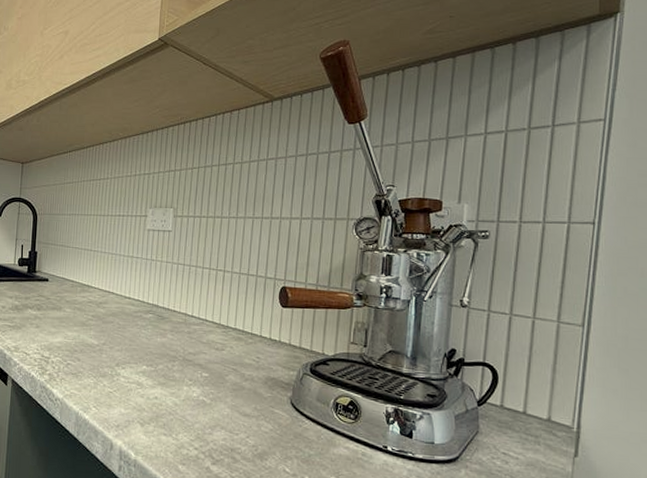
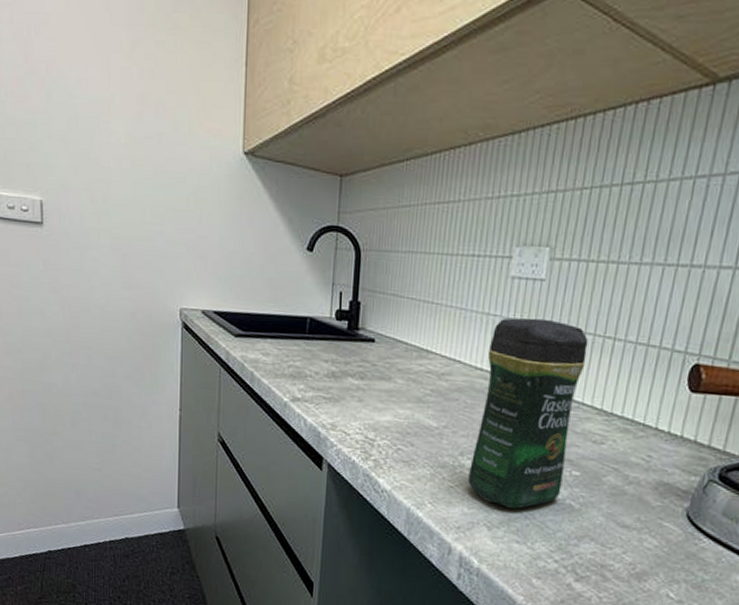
coffee jar: none [124,258,206,407] -> present [468,317,589,509]

